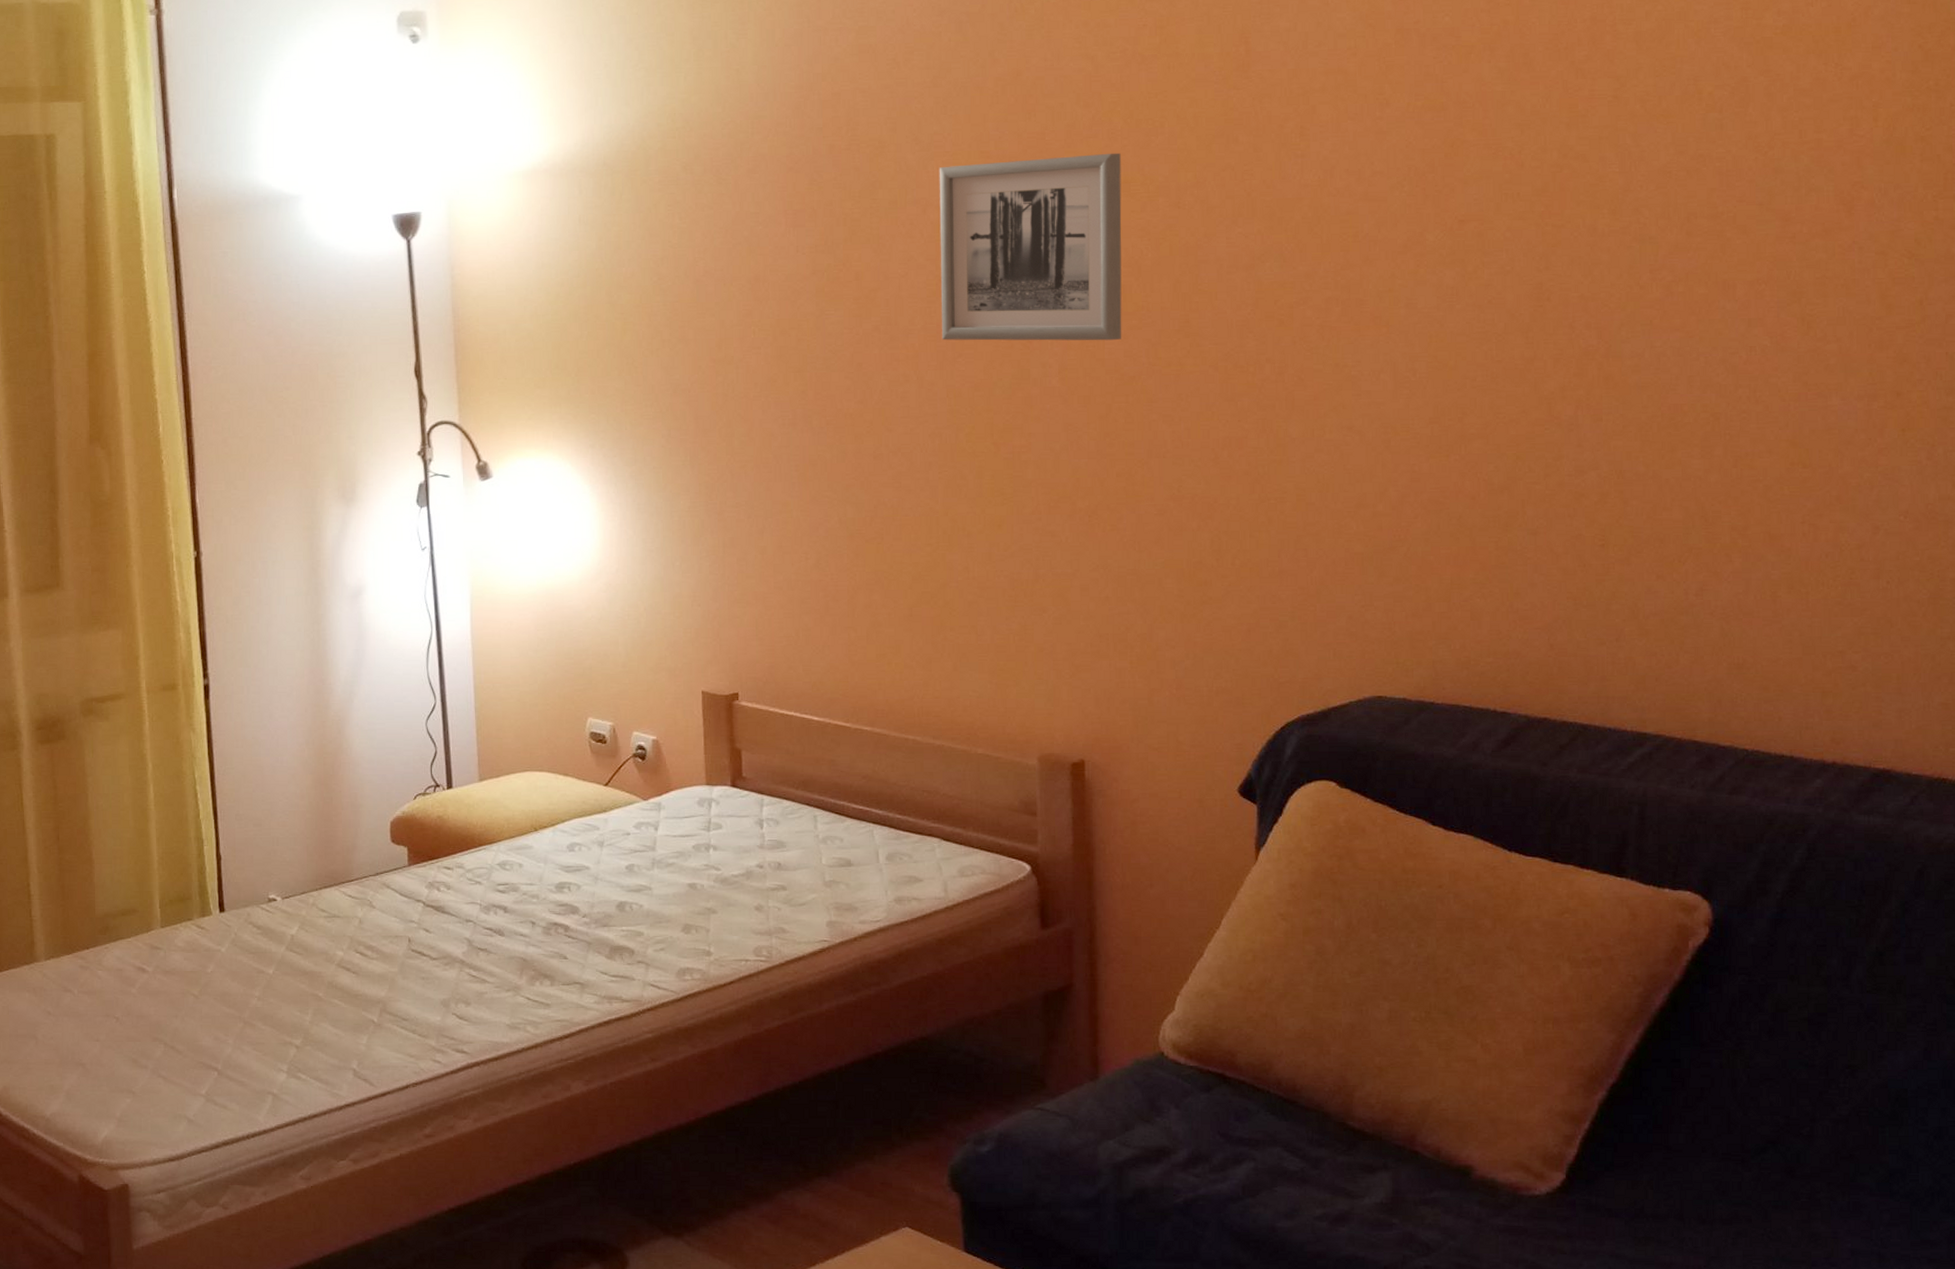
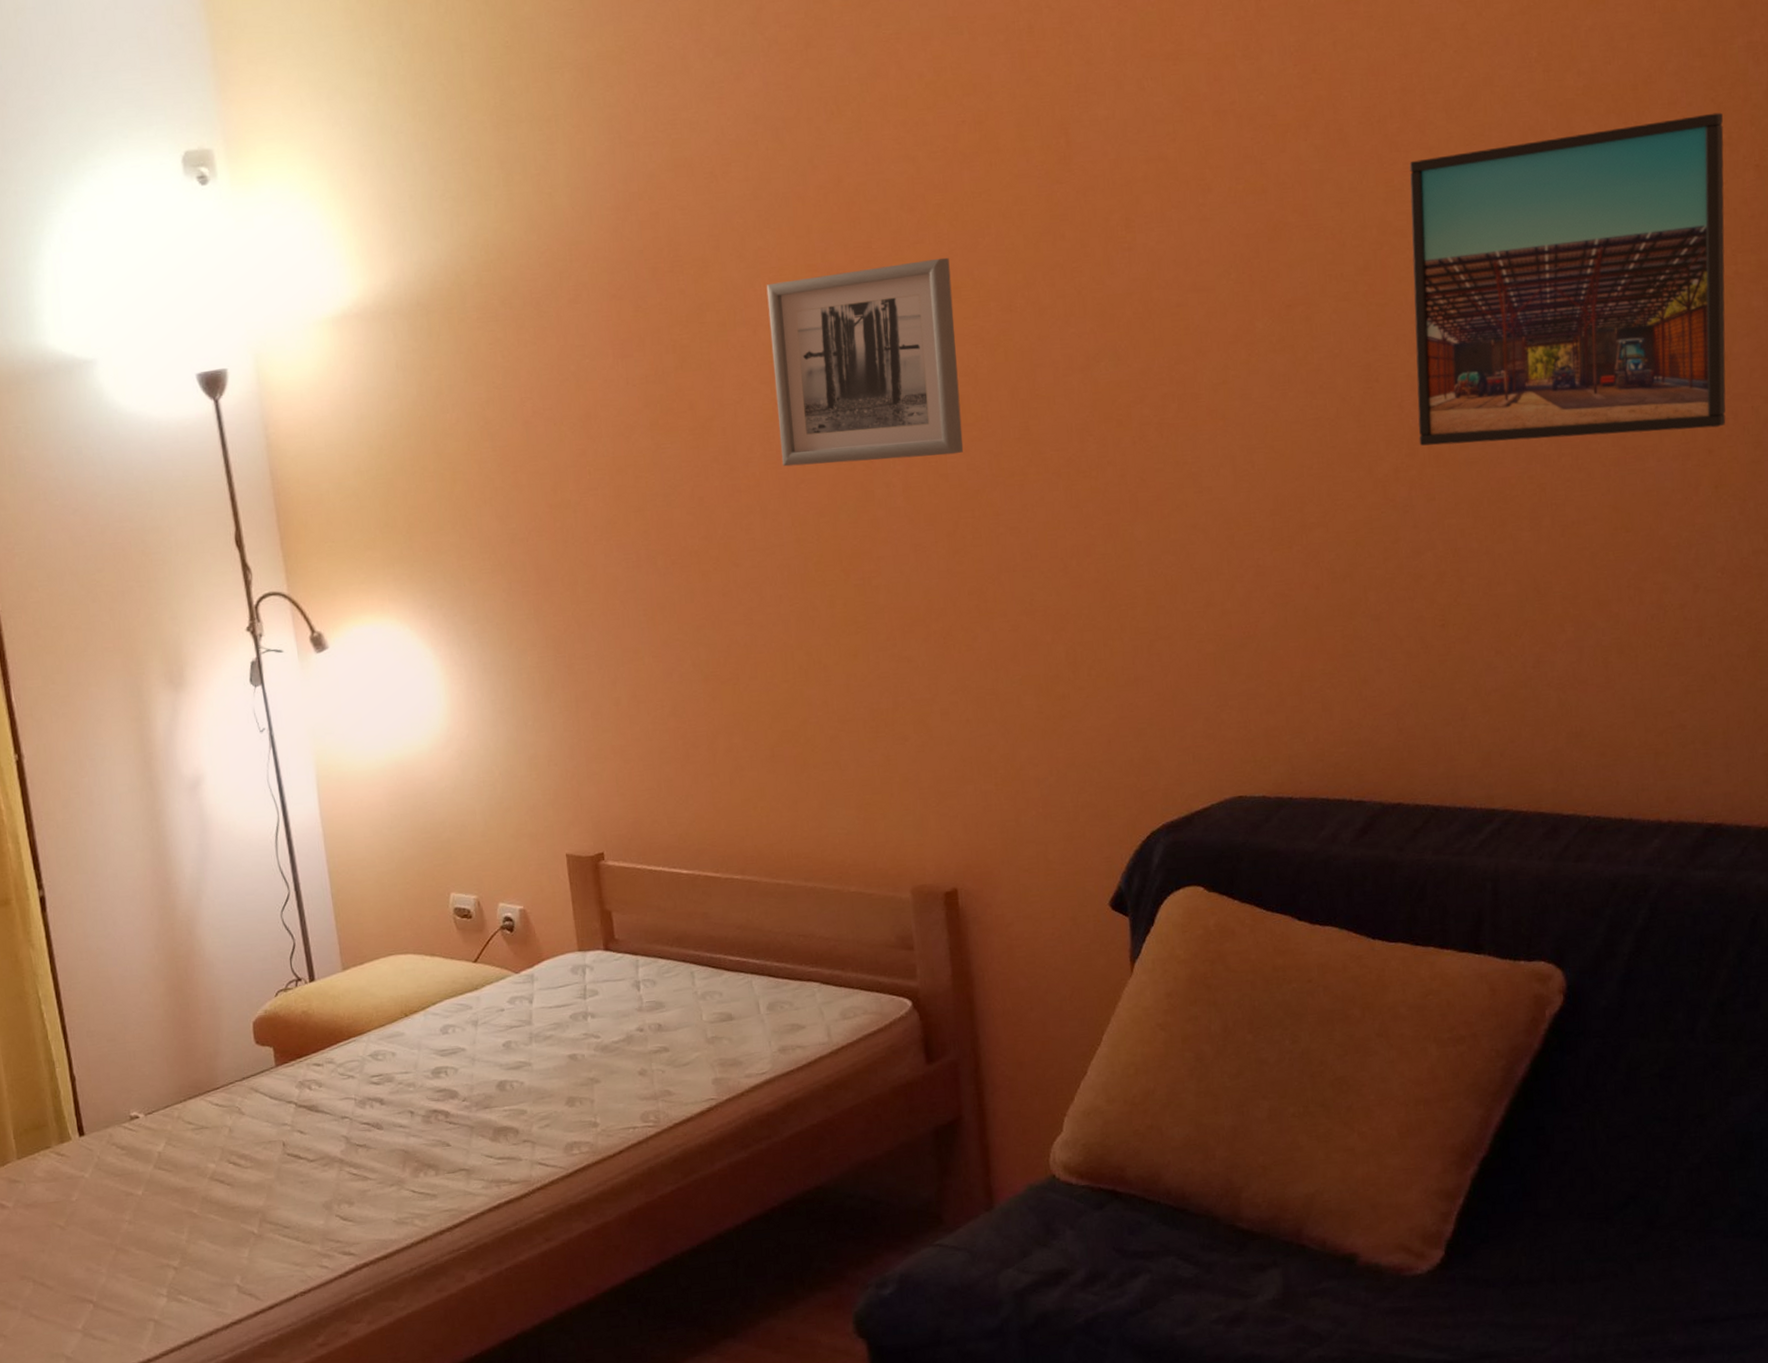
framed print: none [1588,59,1930,371] -> present [1409,112,1726,446]

